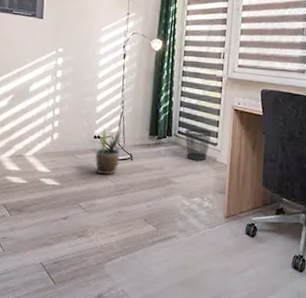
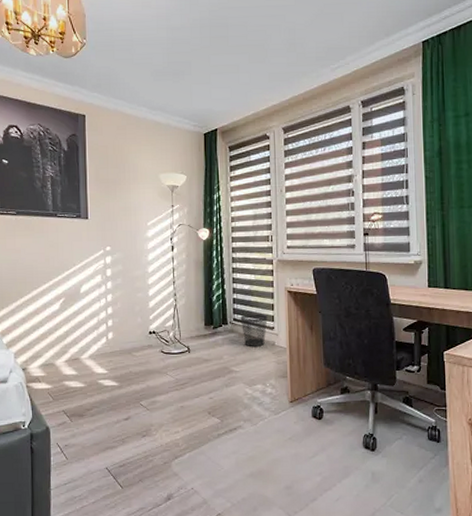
potted plant: present [94,128,121,175] -> none [151,323,178,371]

